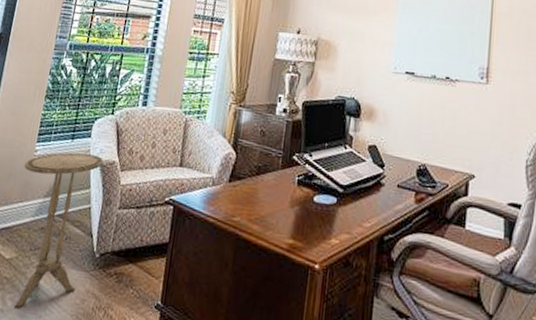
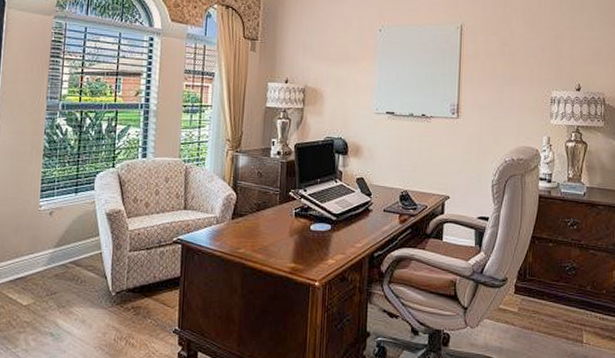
side table: present [14,152,104,309] -> none [30,205,110,347]

